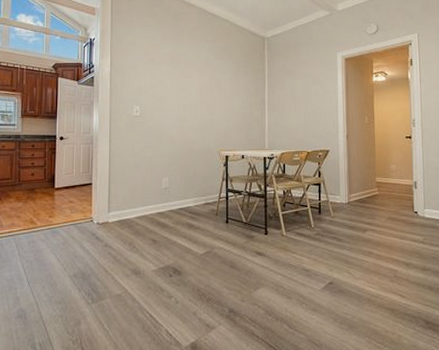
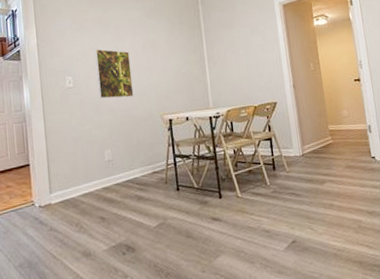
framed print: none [163,83,195,131] -> present [94,49,134,99]

